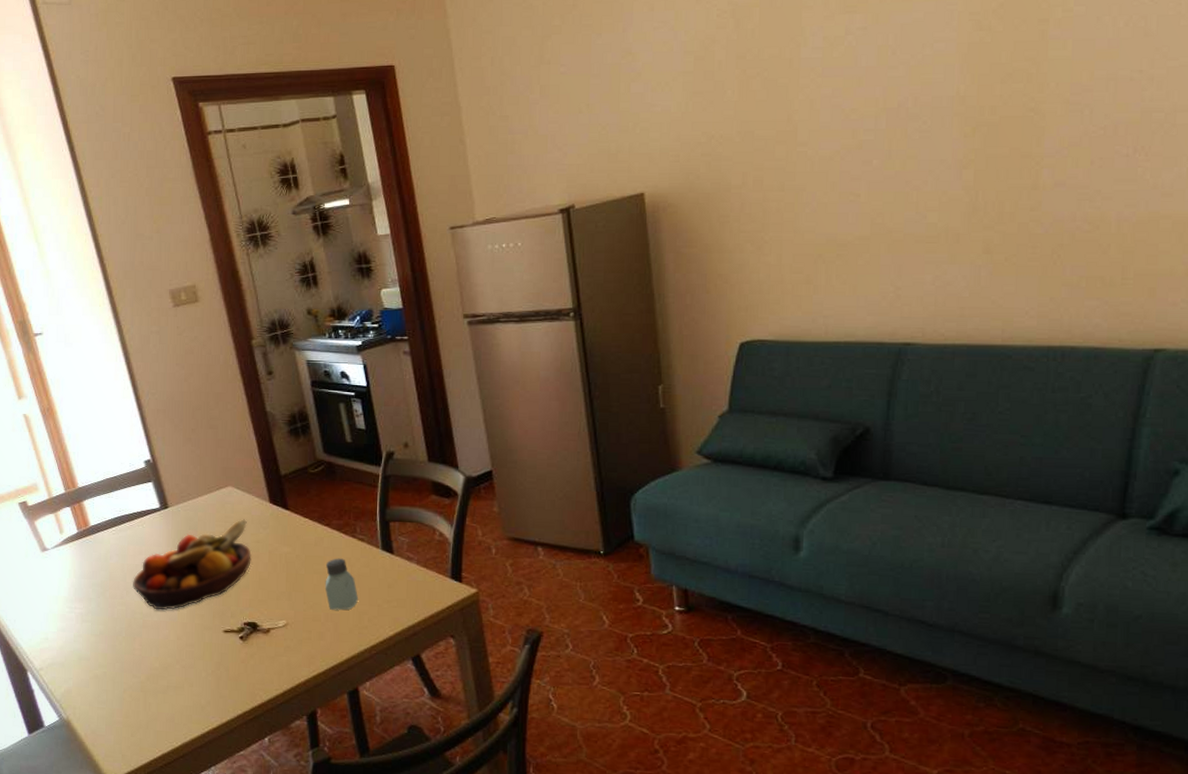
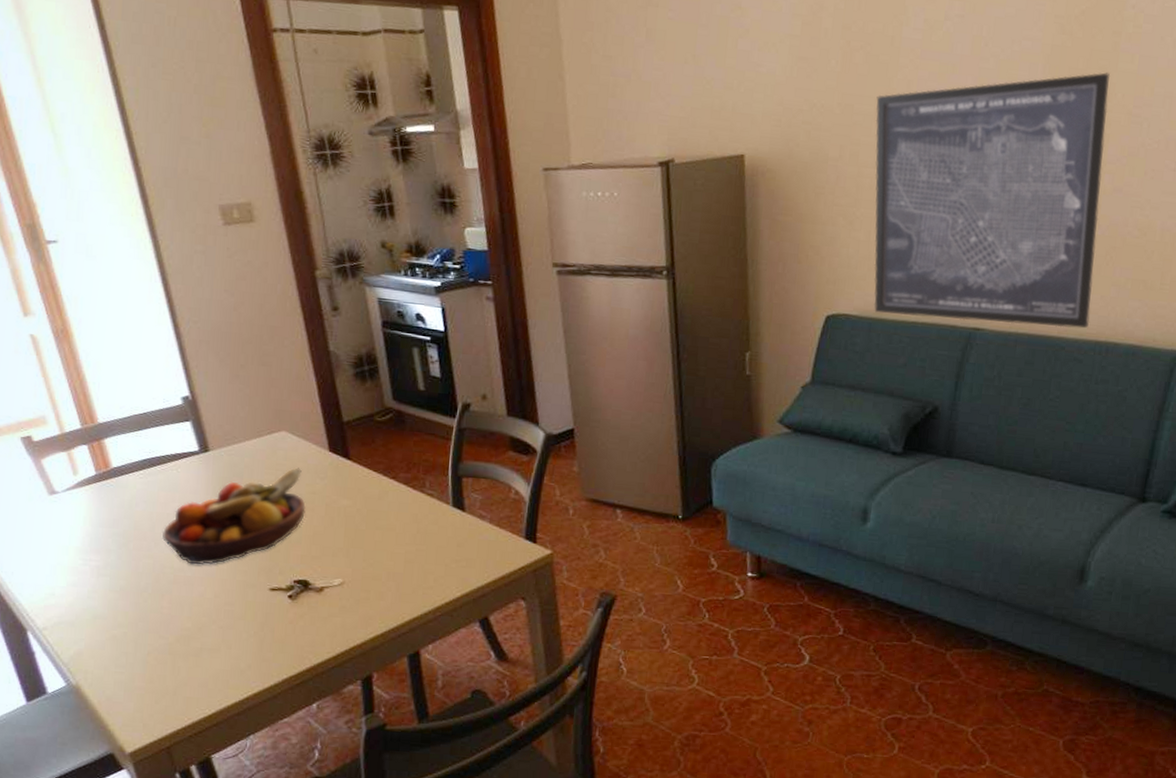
saltshaker: present [325,558,358,610] -> none [387,513,424,569]
wall art: none [778,63,1040,336] -> present [873,72,1111,329]

